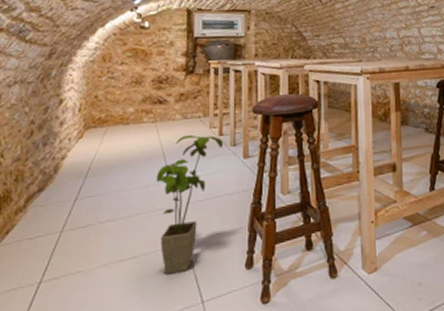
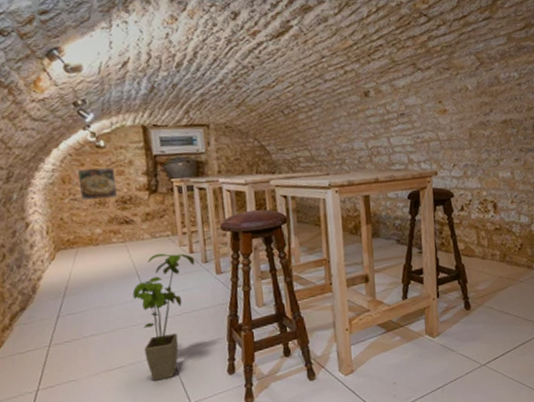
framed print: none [118,47,156,79] -> present [77,167,118,200]

